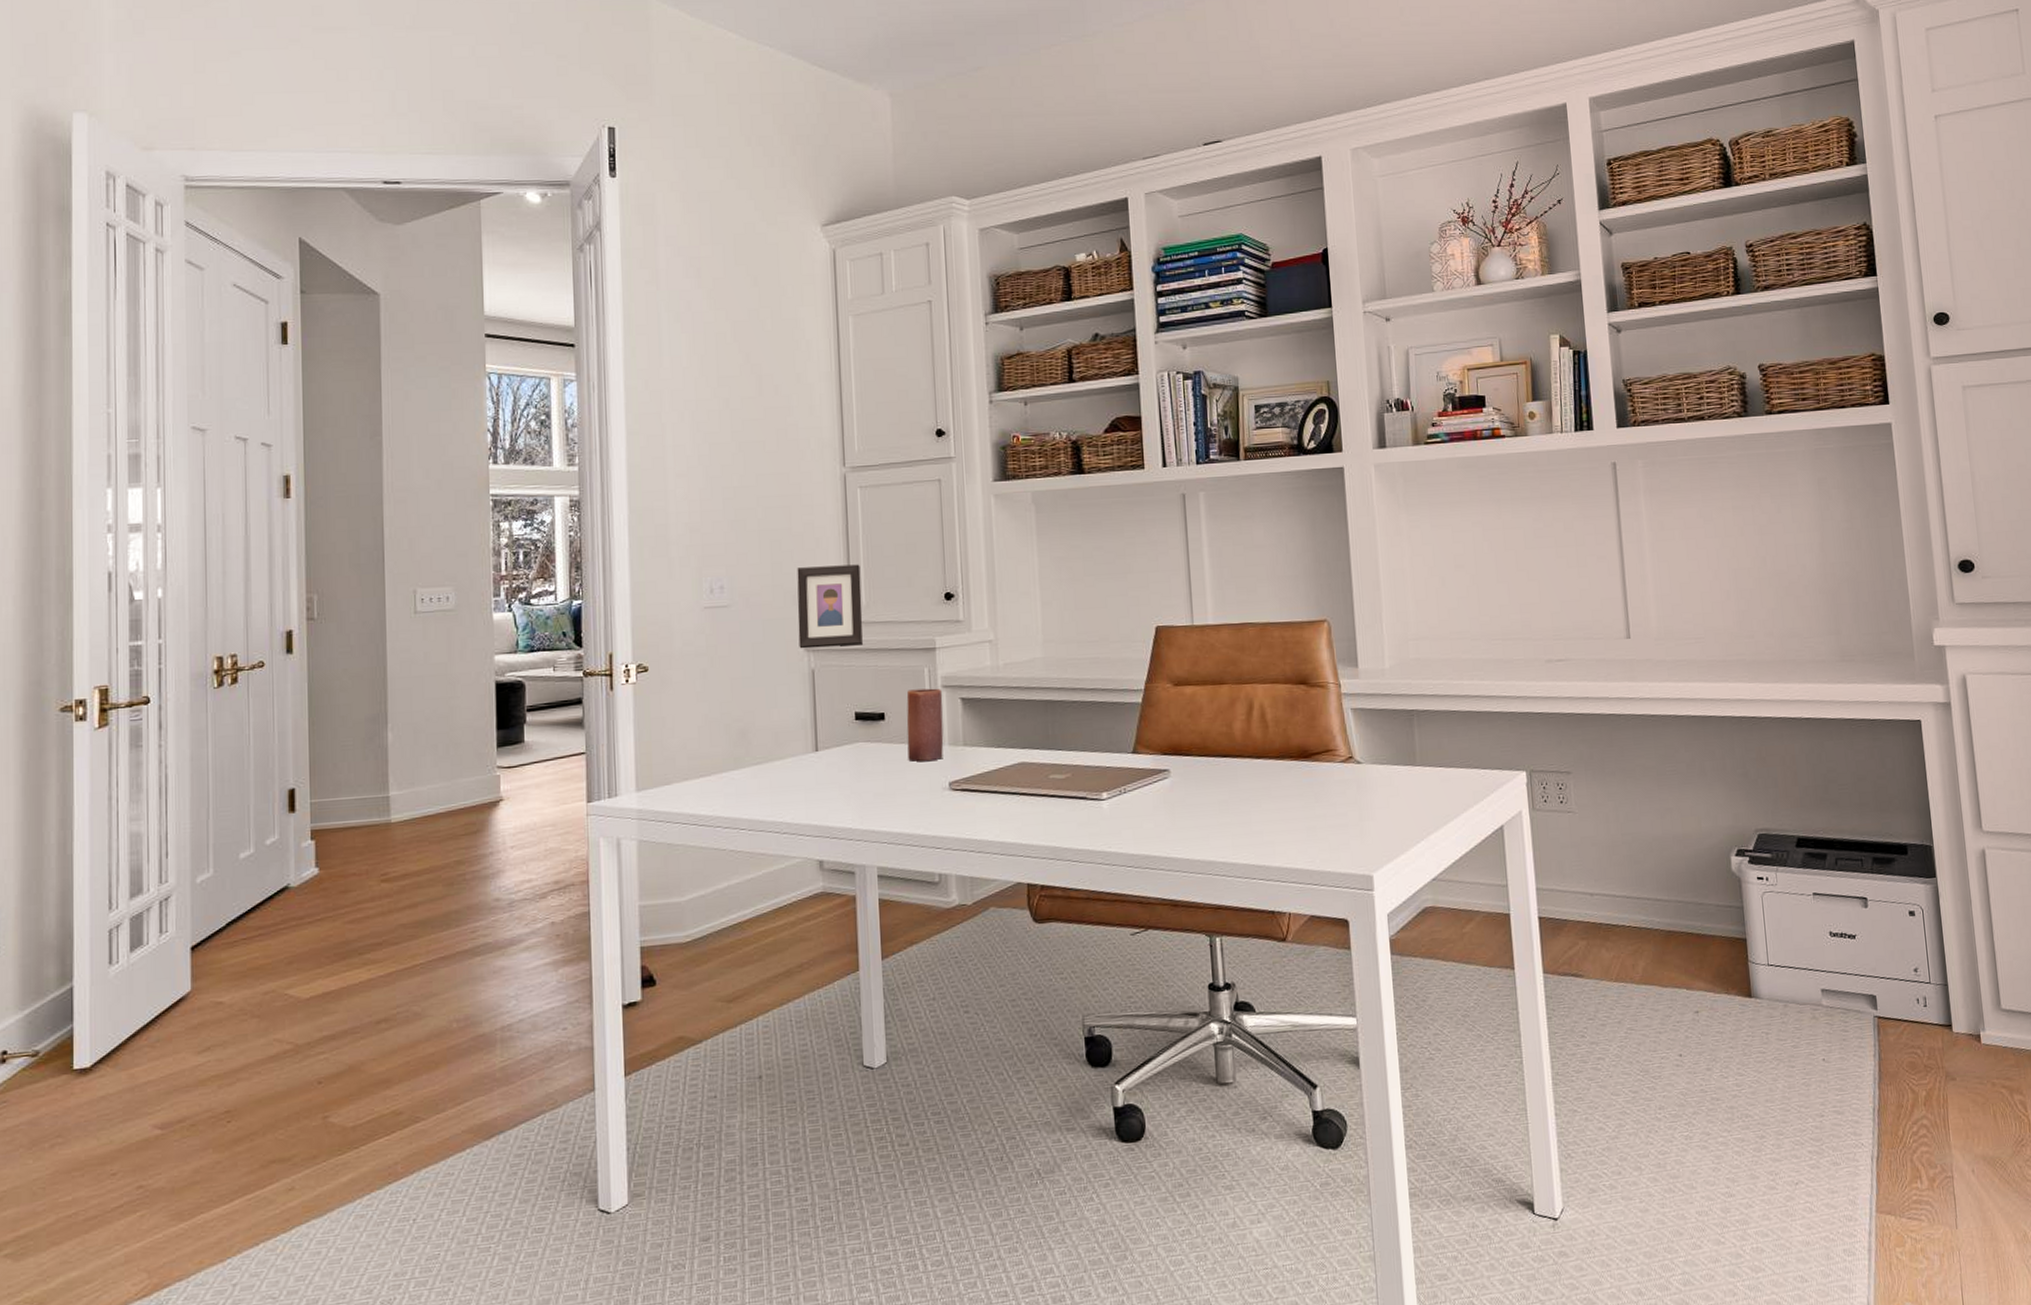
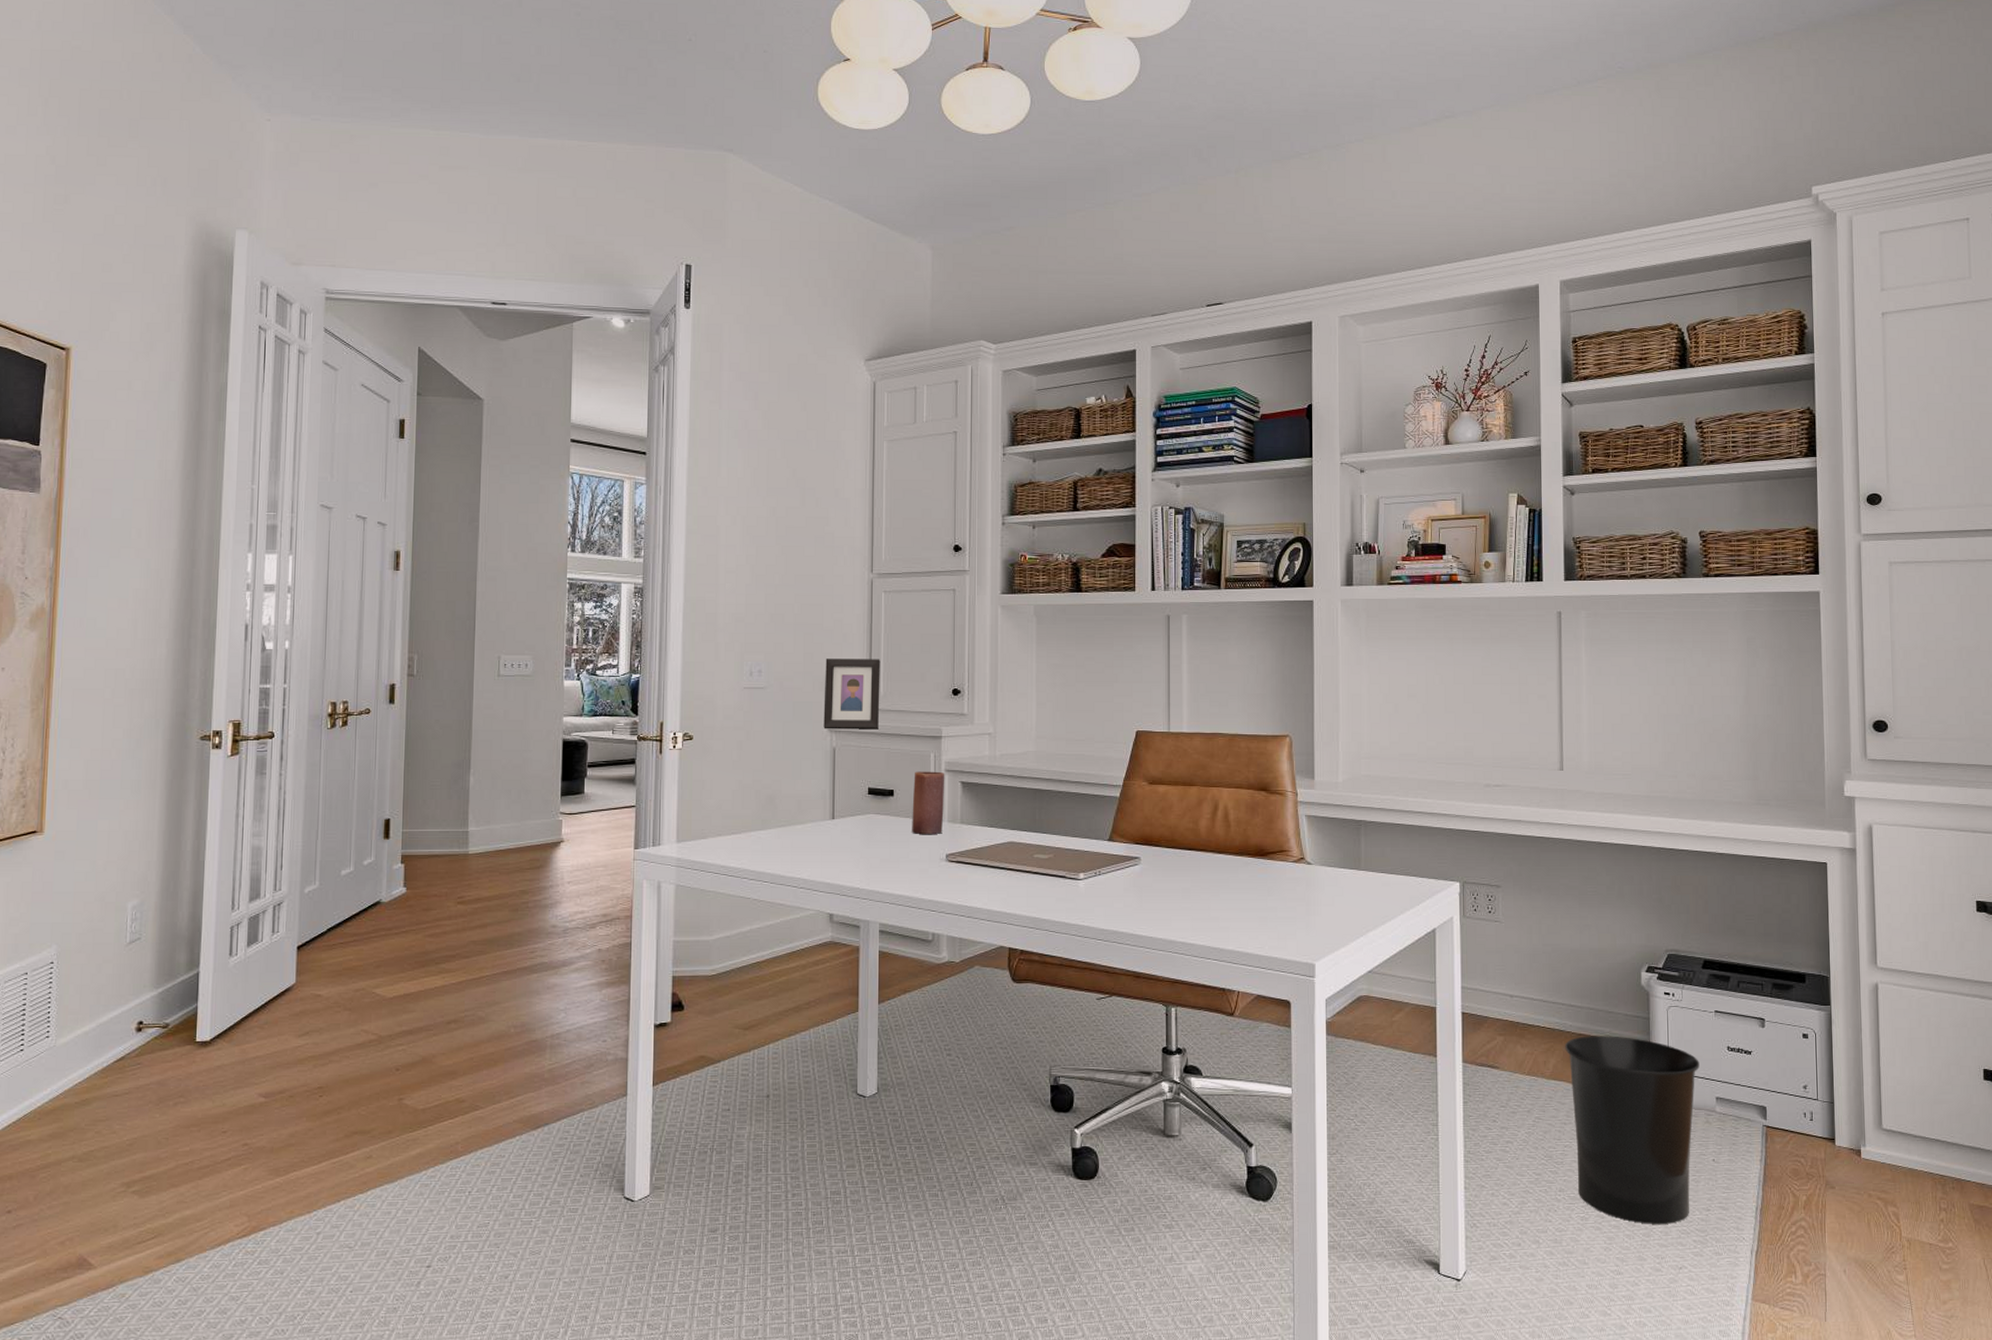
waste bin: none [1654,930,1802,1138] -> present [1565,1036,1700,1224]

